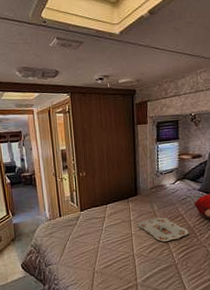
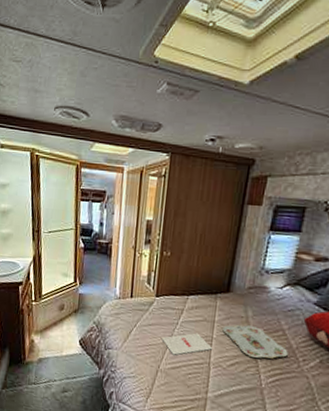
magazine: none [92,233,133,256] -> present [162,333,212,355]

